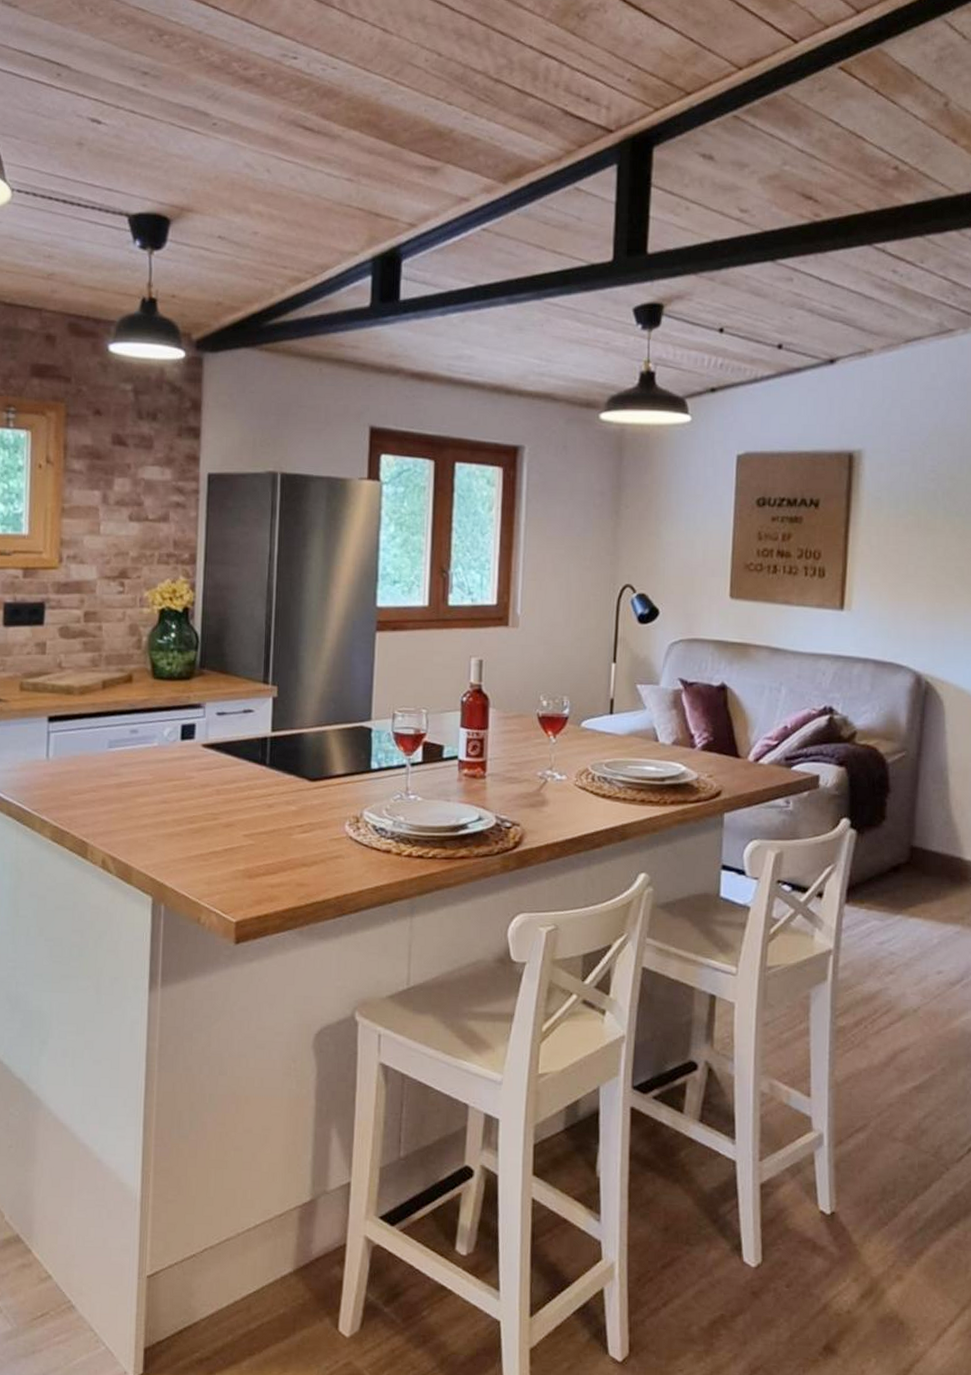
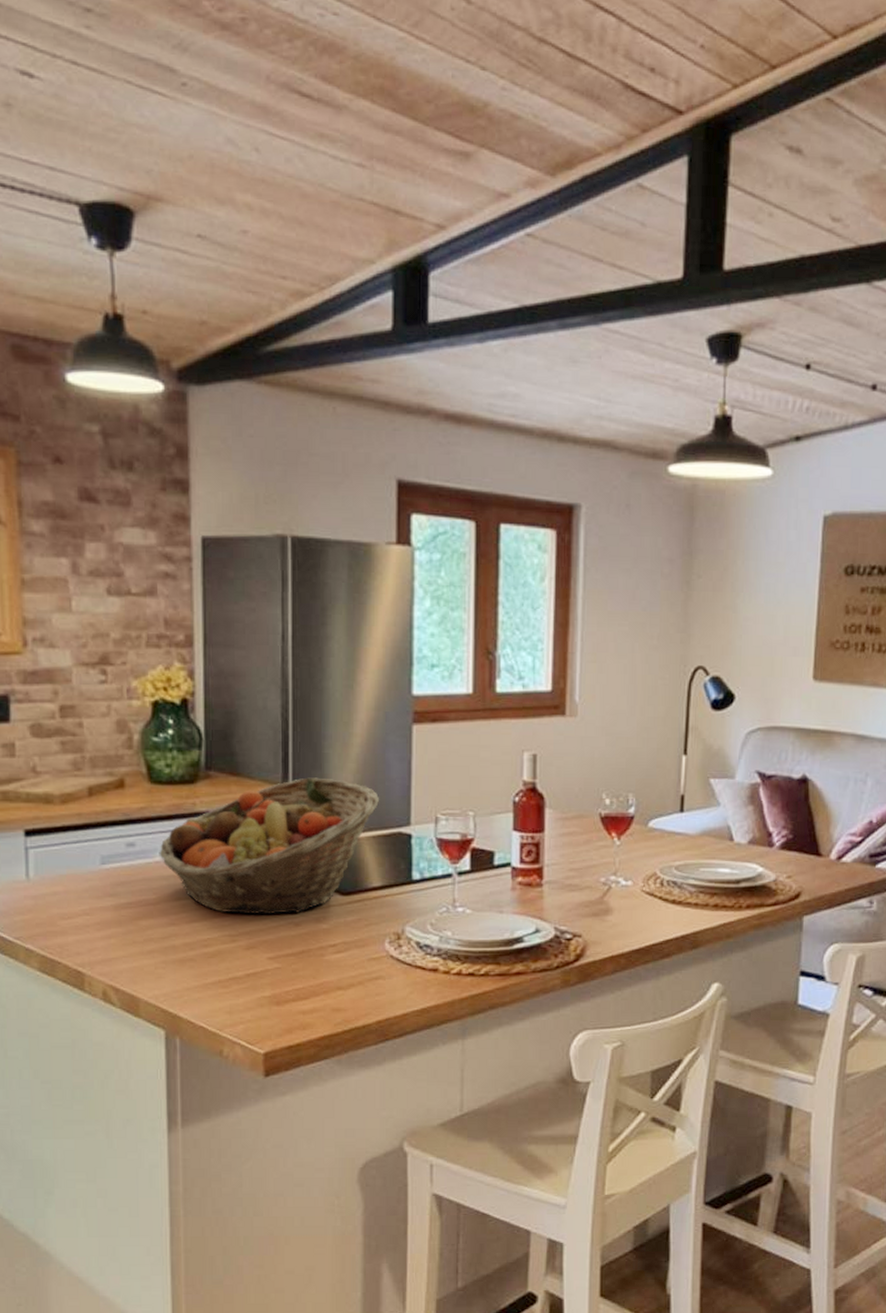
fruit basket: none [157,676,346,796] -> present [159,777,380,914]

